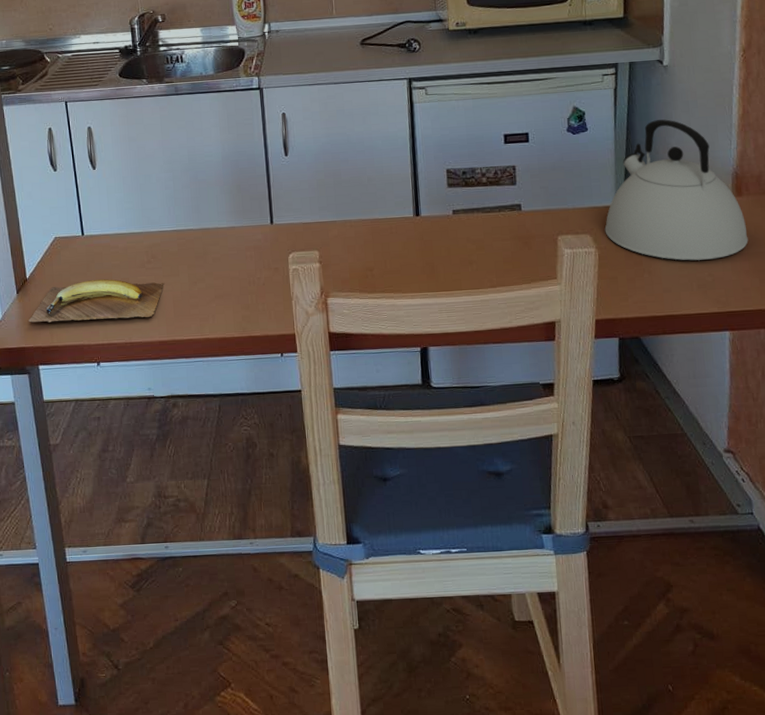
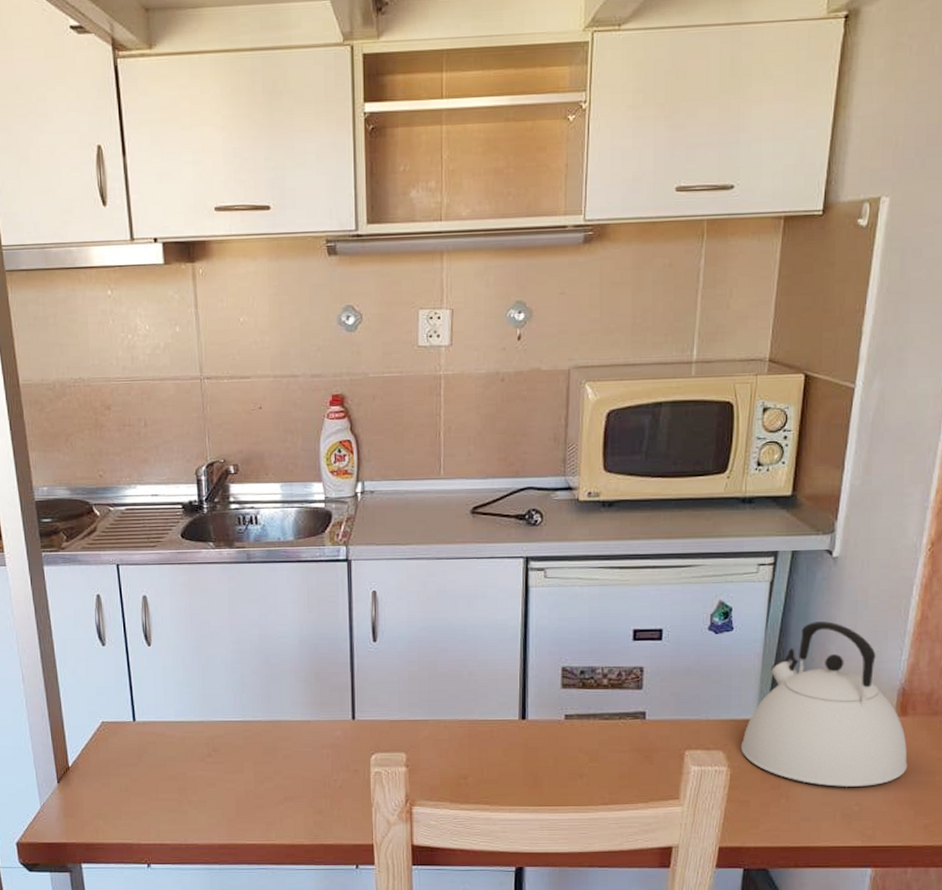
banana: present [28,279,164,323] -> none [71,772,226,818]

